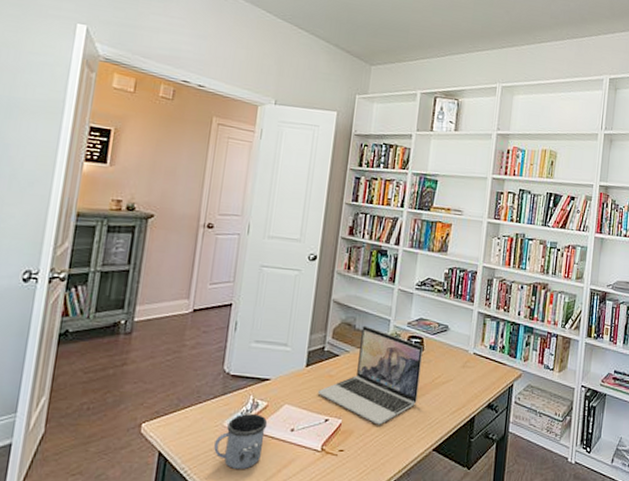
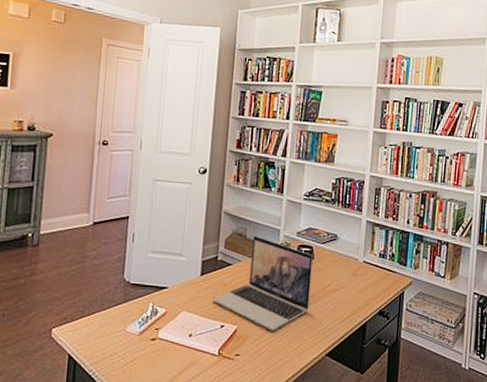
mug: present [214,413,268,470] -> none [118,319,167,373]

